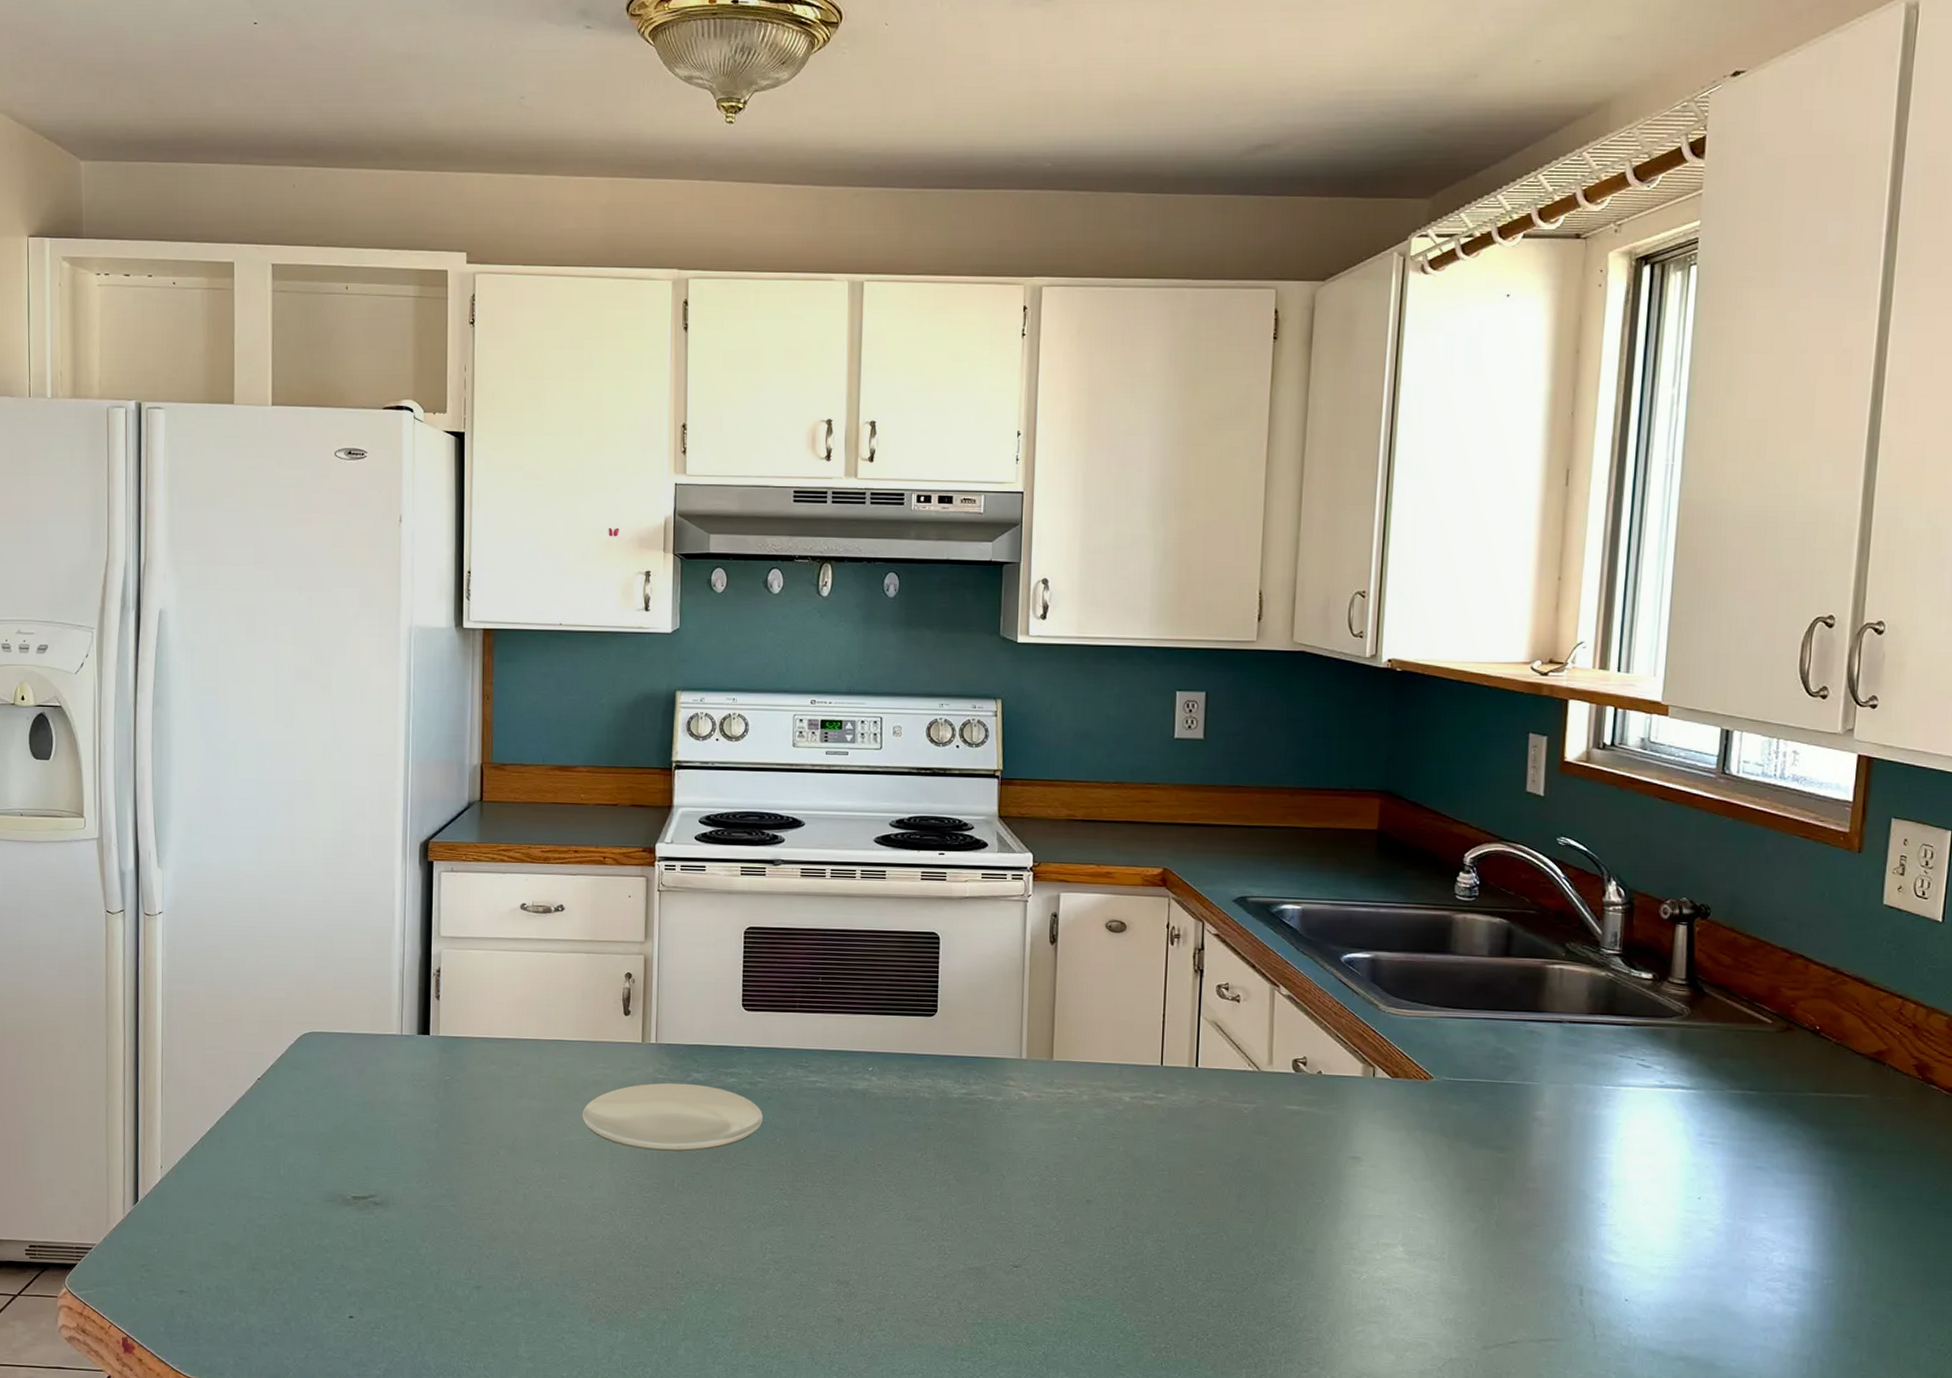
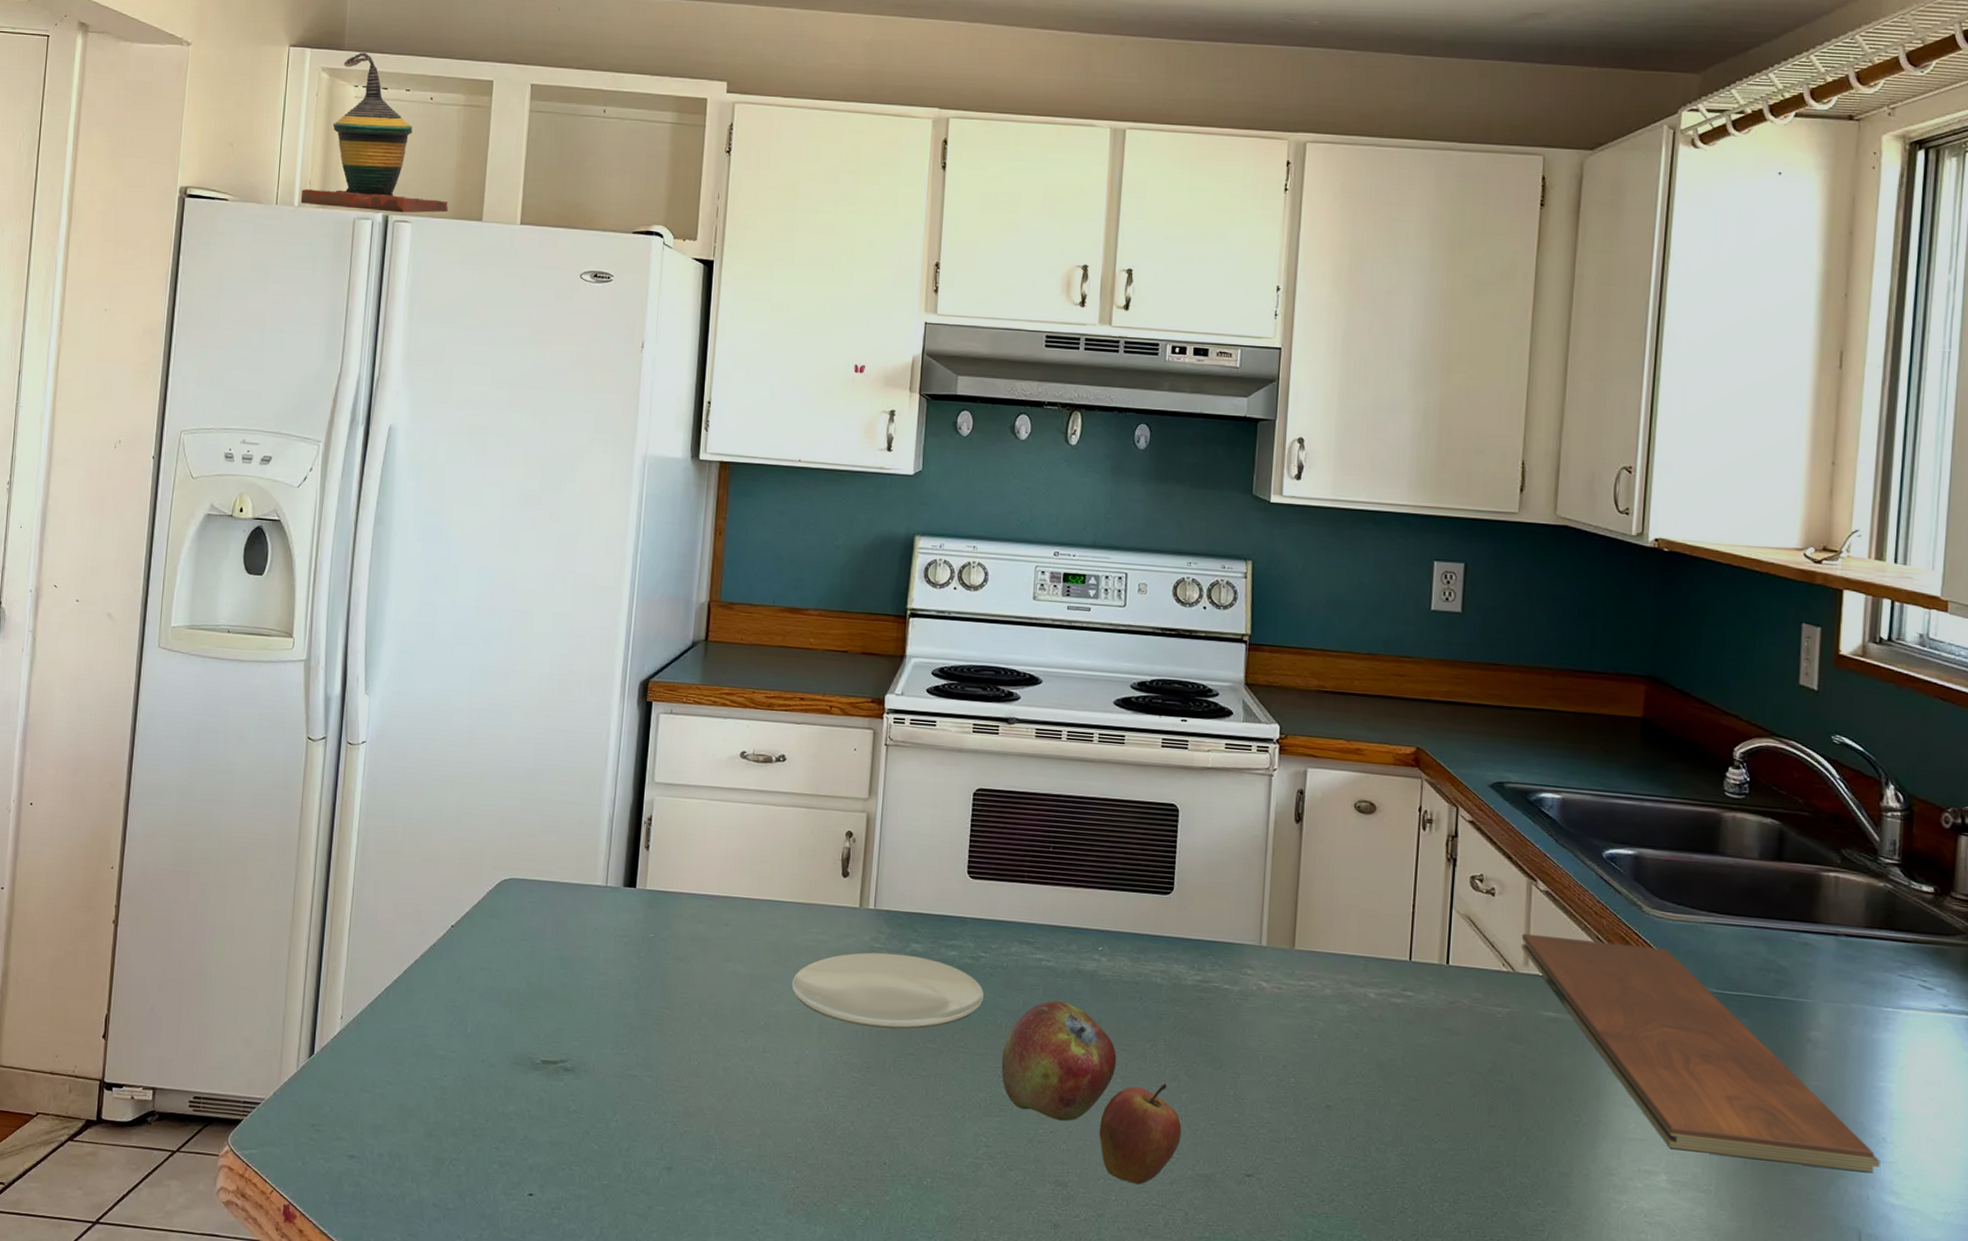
decorative basket: none [53,240,199,399] -> present [300,53,448,213]
fruit: none [782,1118,890,1226] -> present [1001,1000,1117,1121]
fruit: none [876,1188,953,1280] -> present [1099,1083,1182,1185]
chopping board: none [1265,1035,1601,1236] -> present [1521,933,1880,1174]

